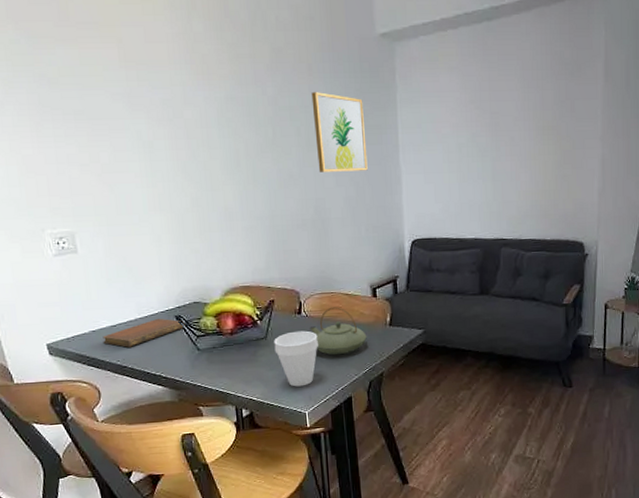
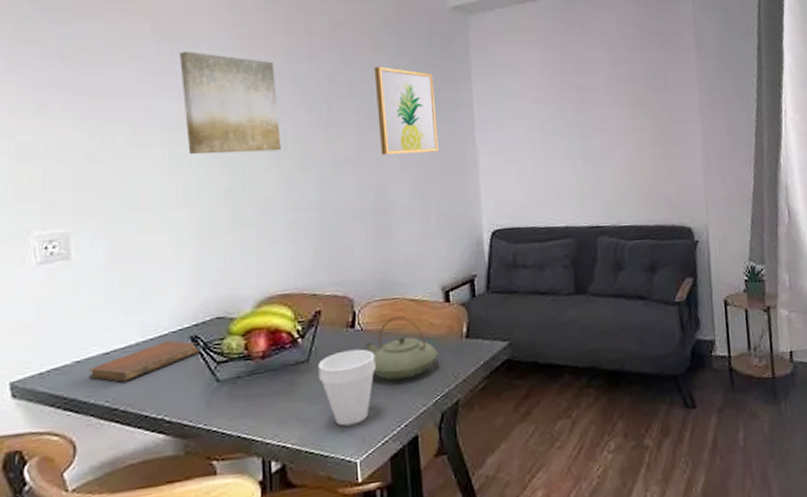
wall art: none [145,76,235,169] -> present [180,51,281,155]

